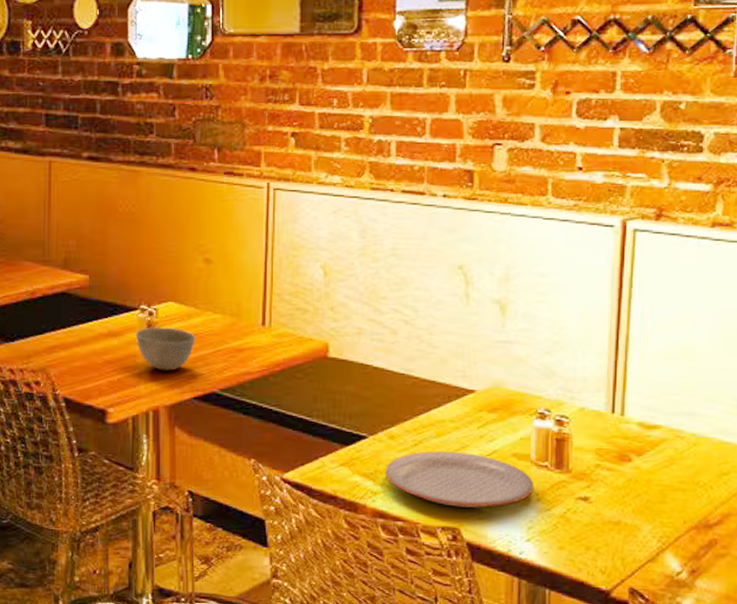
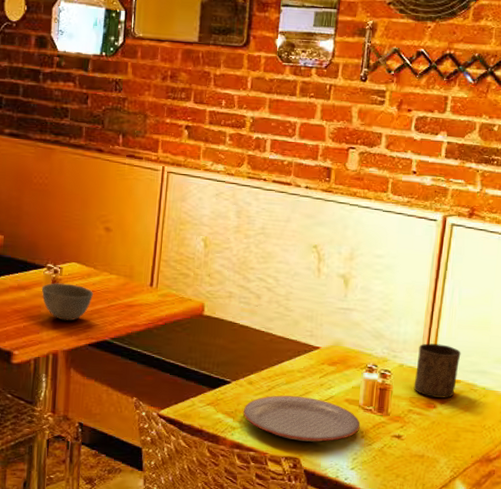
cup: none [600,379,660,449] -> present [414,343,461,398]

